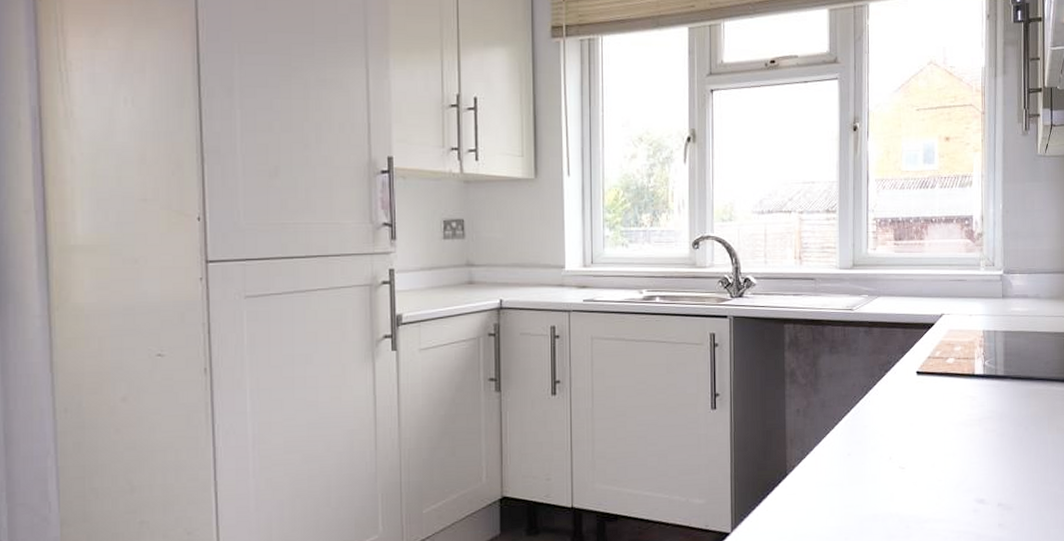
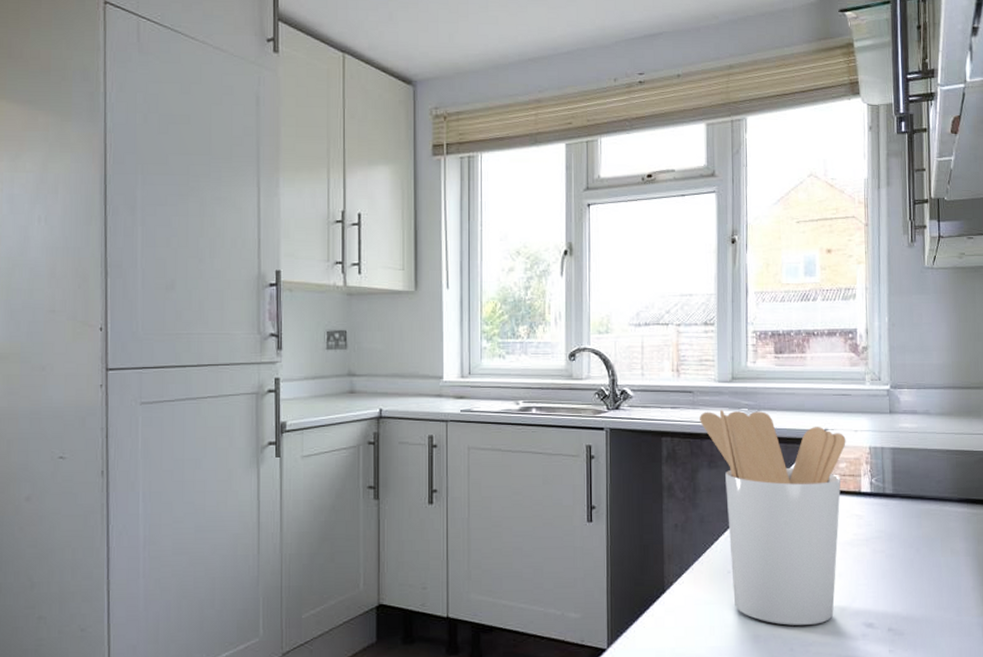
utensil holder: none [821,295,961,504] -> present [700,409,846,625]

